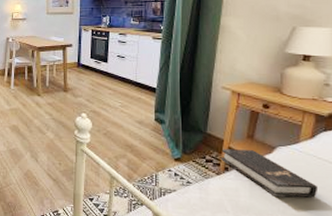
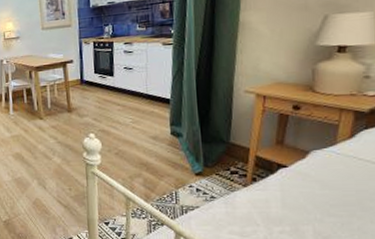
hardback book: present [221,149,319,198] -> none [248,157,360,206]

